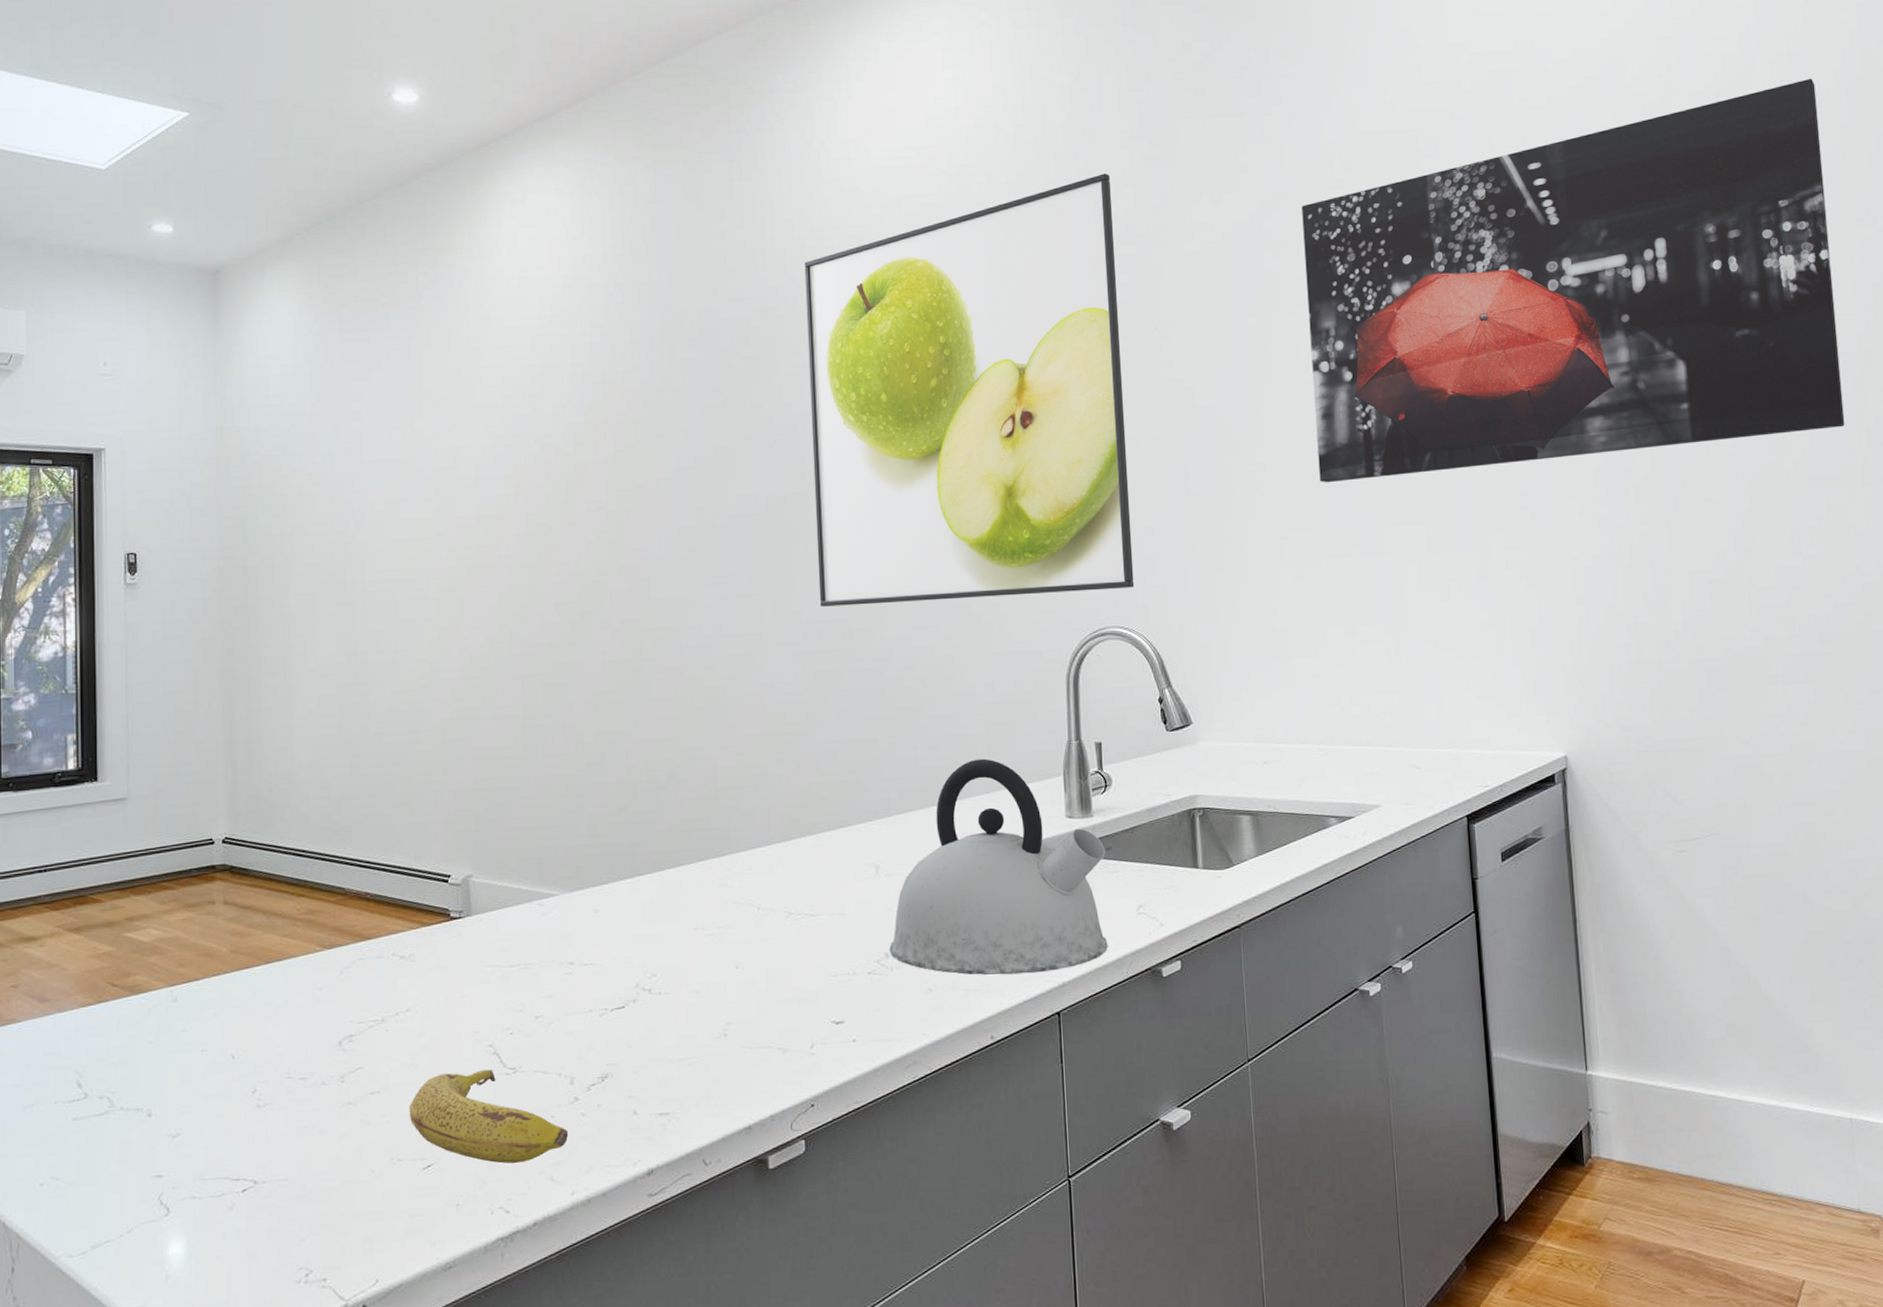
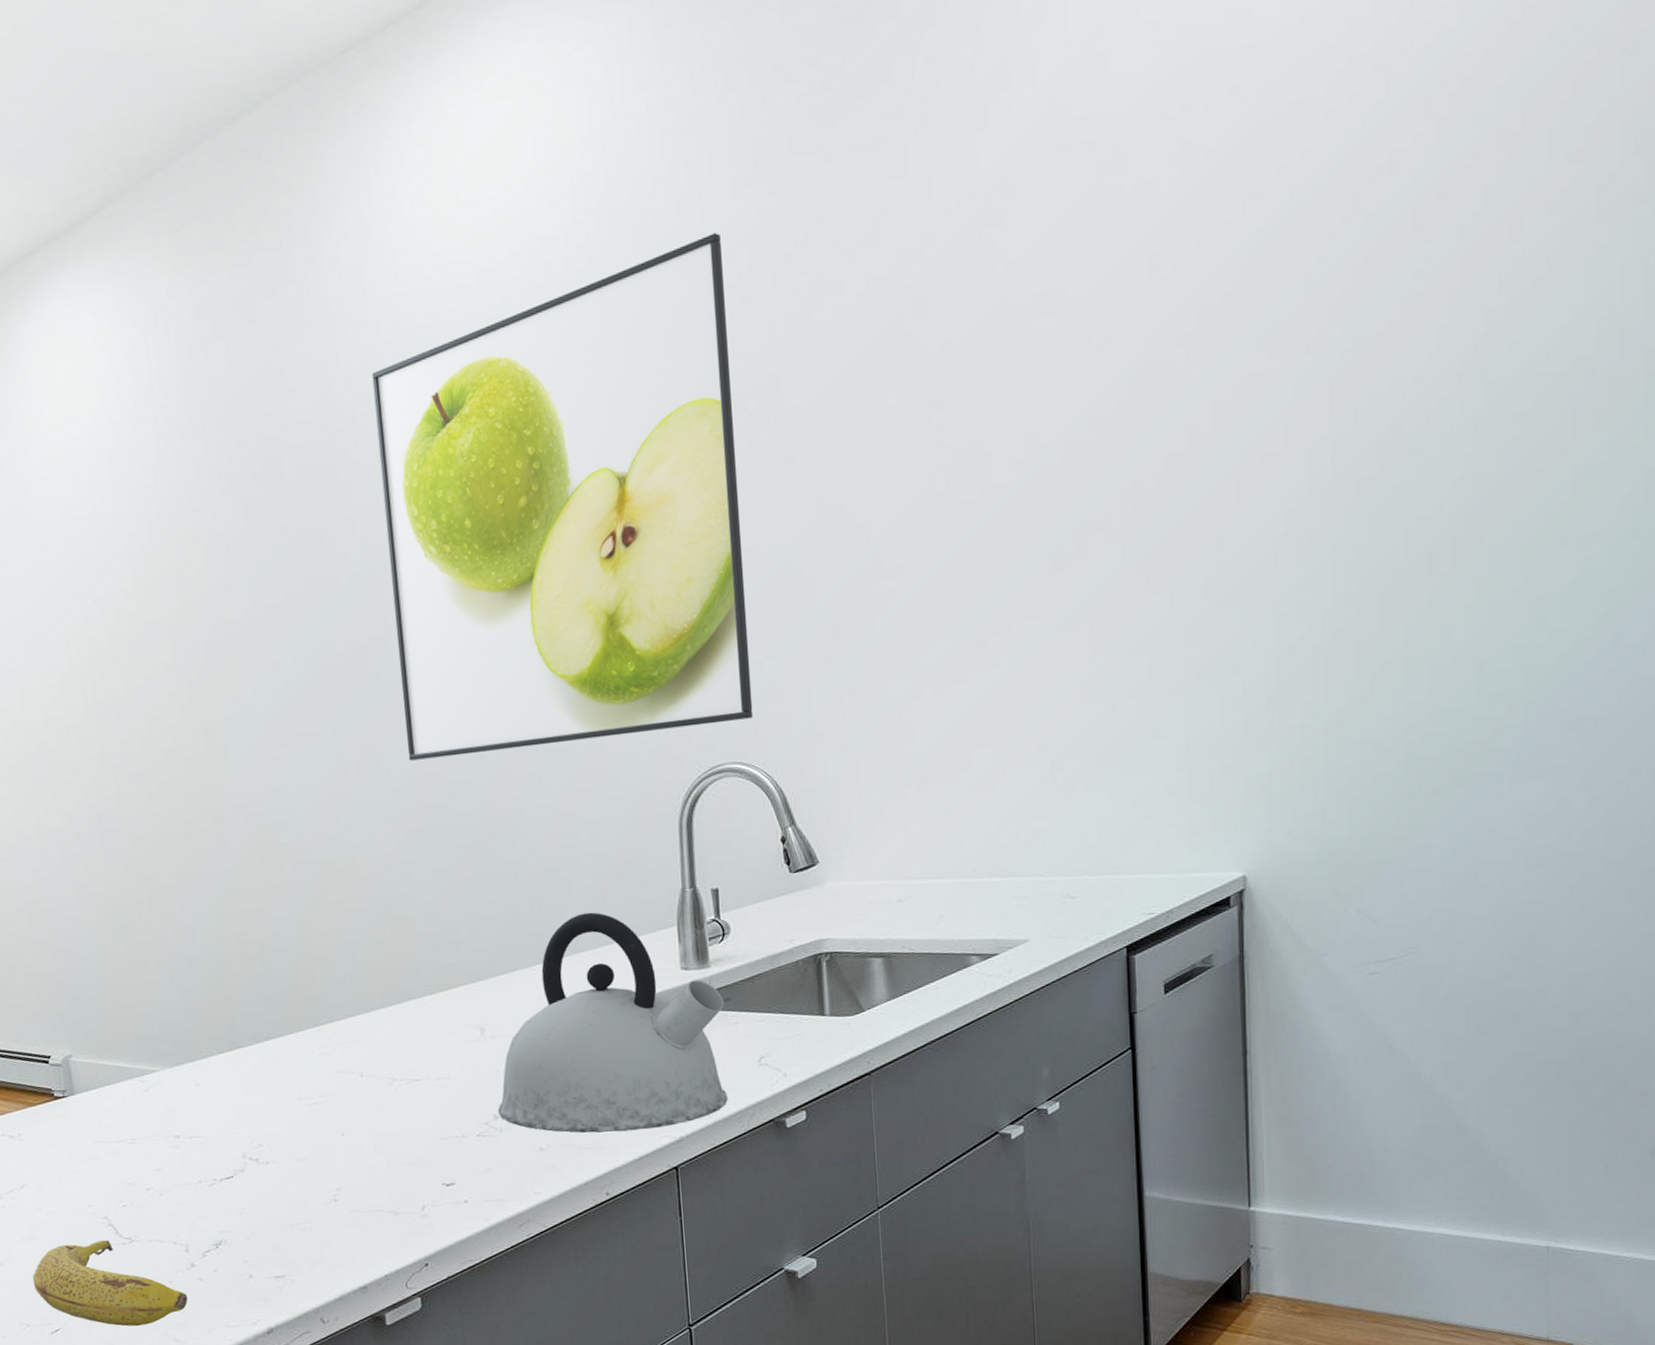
wall art: present [1302,78,1845,483] -> none [951,18,1619,585]

